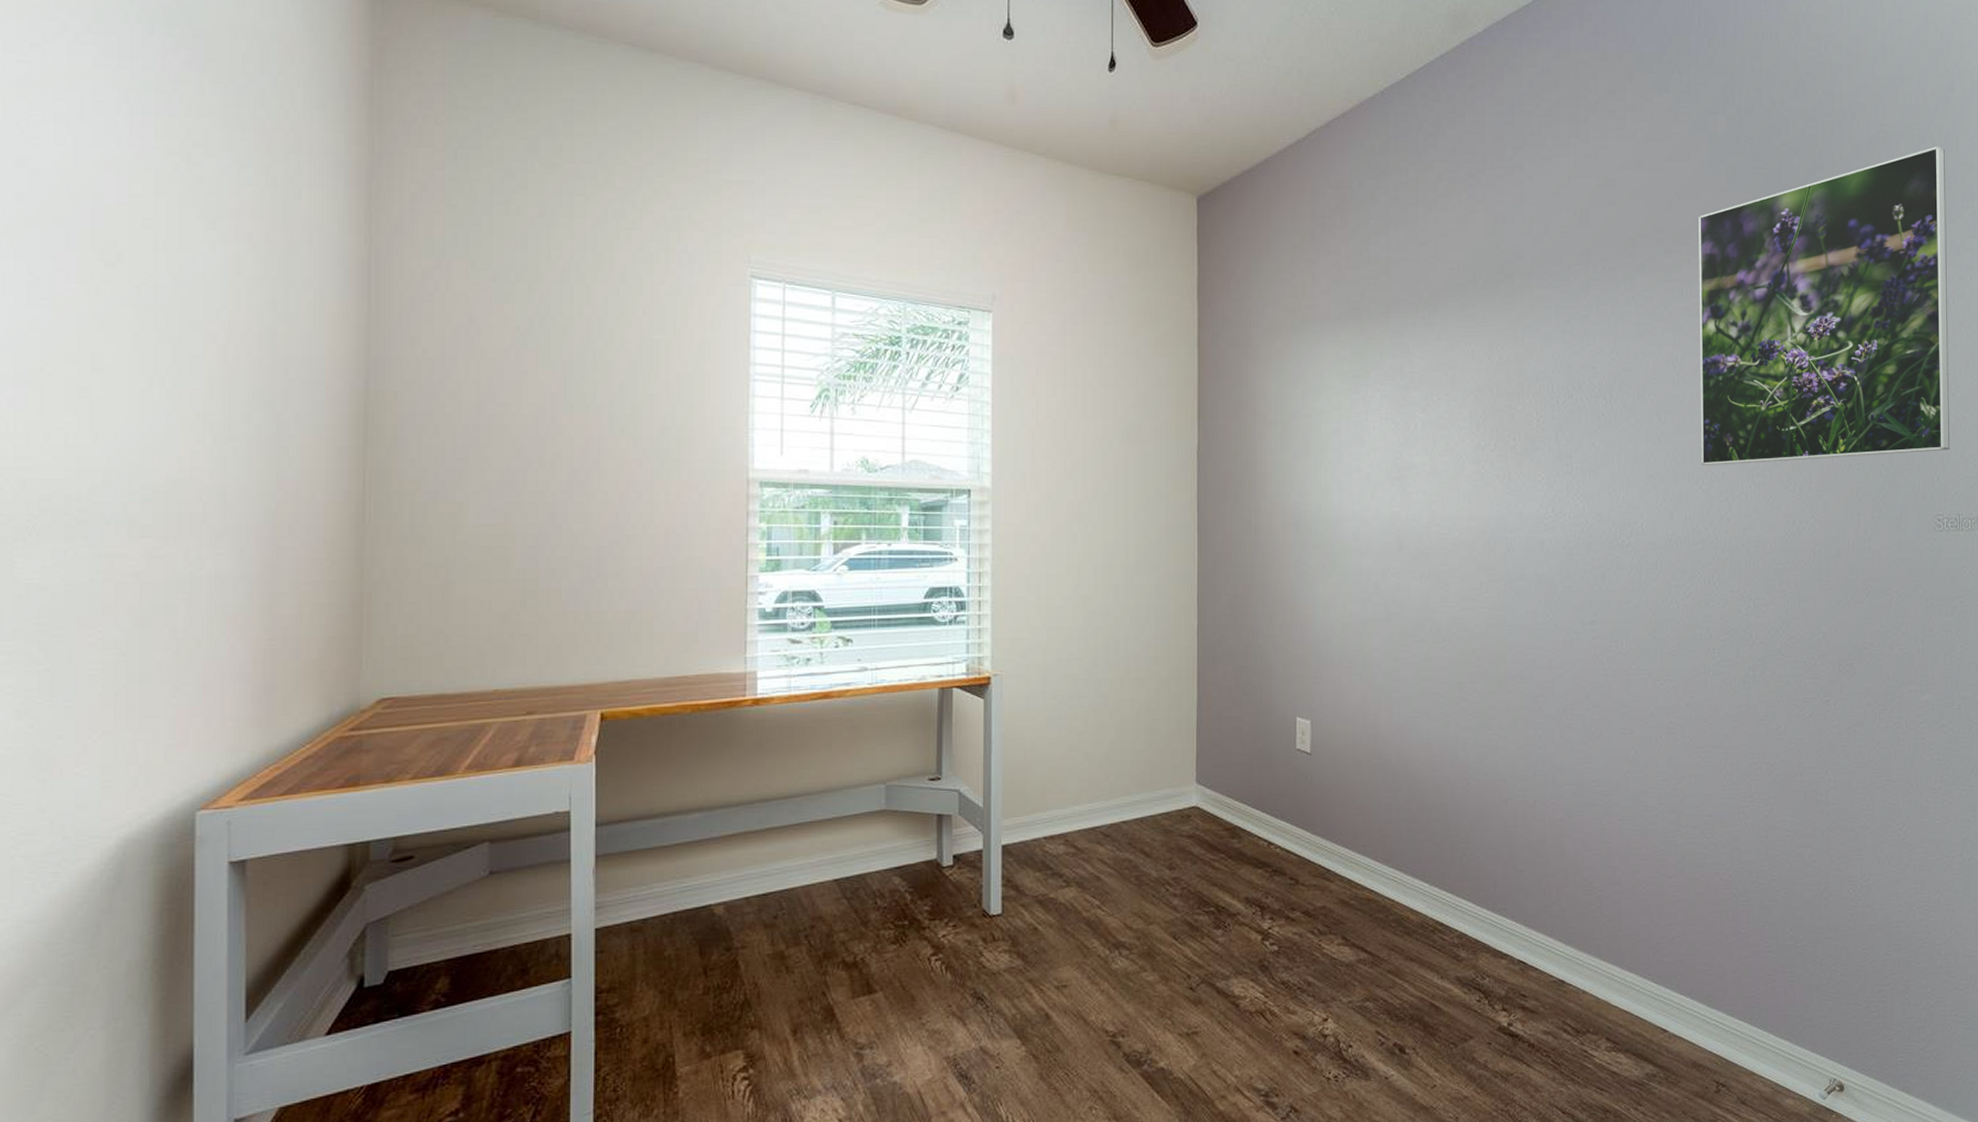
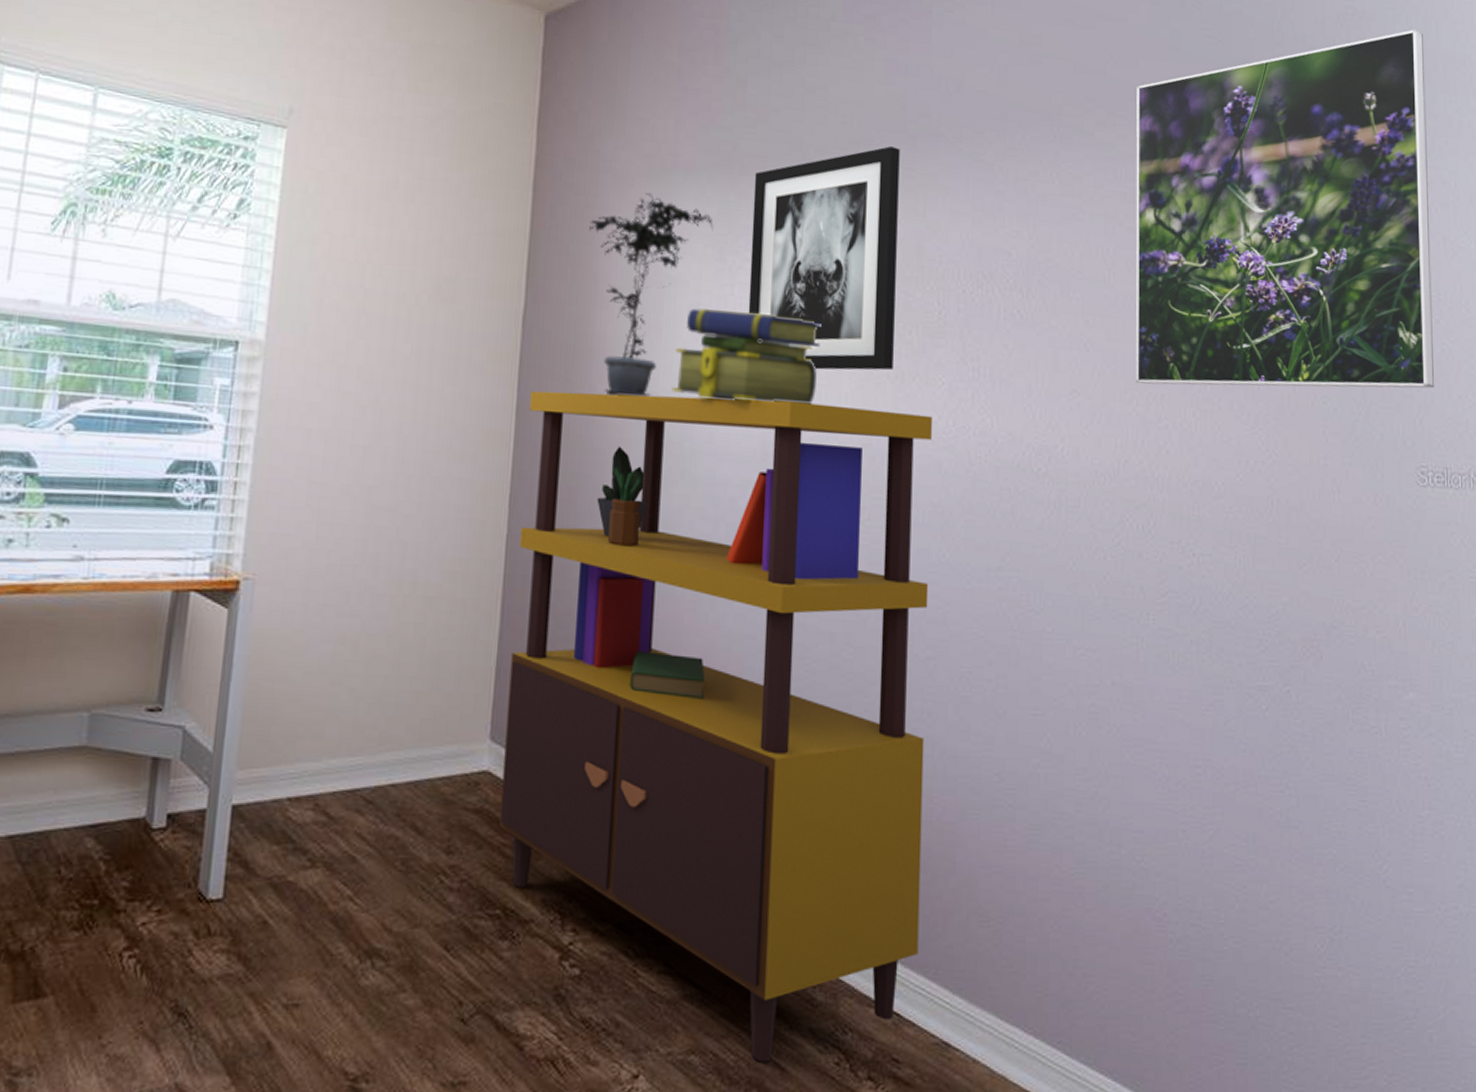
bookcase: none [1208,503,1538,1004] -> present [499,391,932,1062]
potted plant: none [1246,342,1348,509] -> present [589,193,714,397]
stack of books: none [1322,433,1442,505] -> present [671,308,823,405]
wall art: none [1380,286,1501,475] -> present [748,146,900,371]

